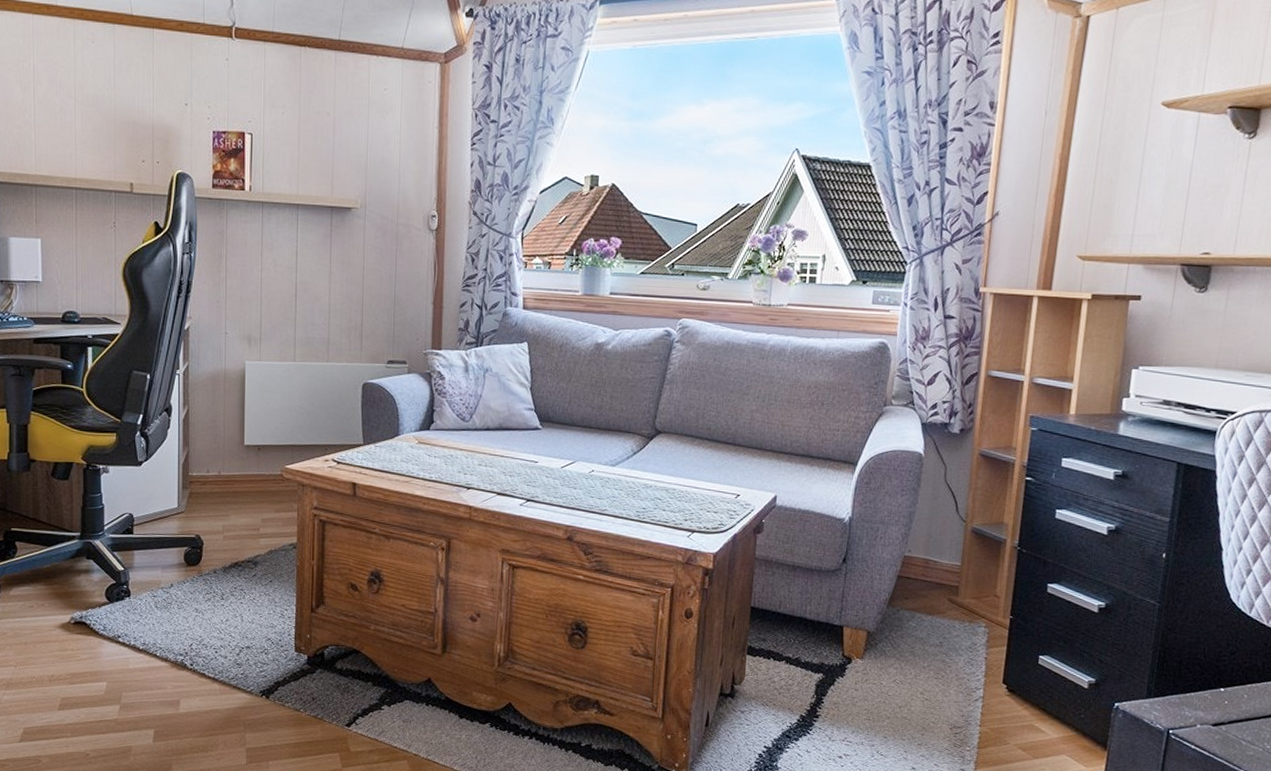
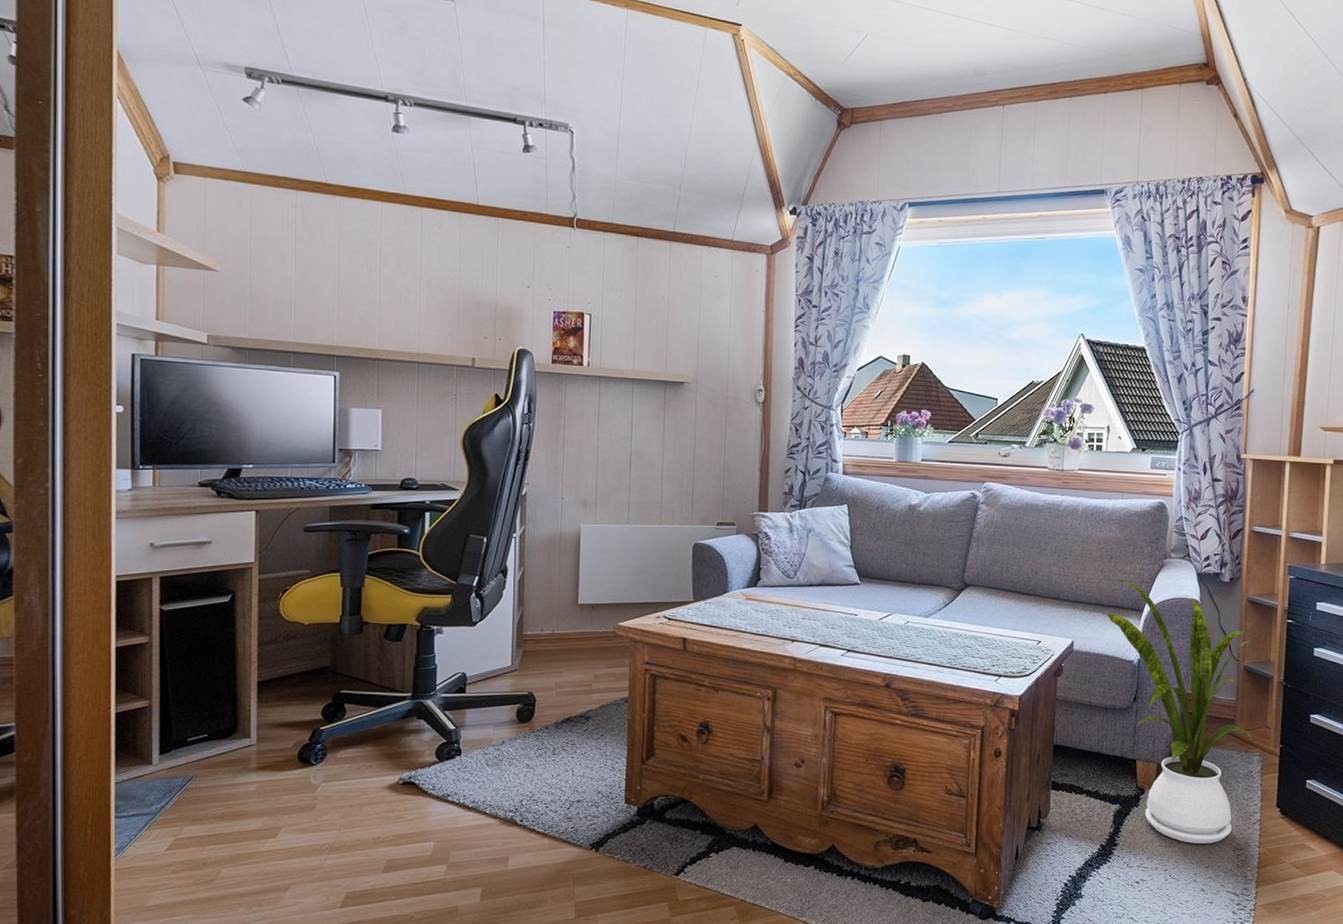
house plant: none [814,429,982,720] -> present [1105,580,1252,844]

